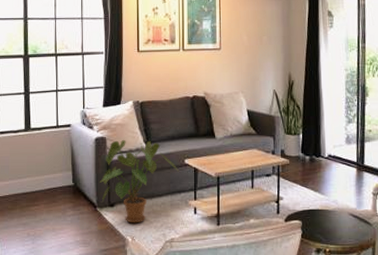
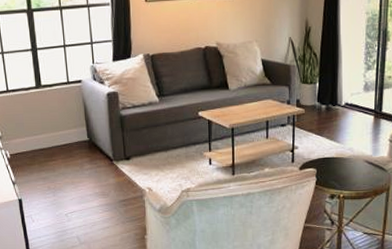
house plant: present [100,139,179,223] -> none [115,93,193,175]

